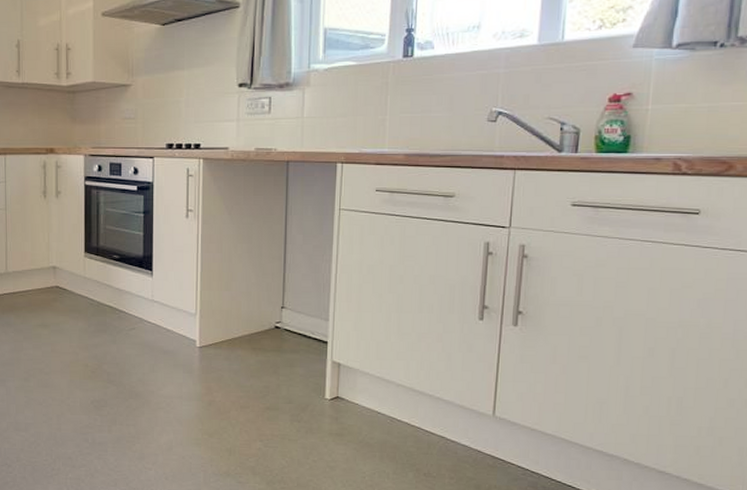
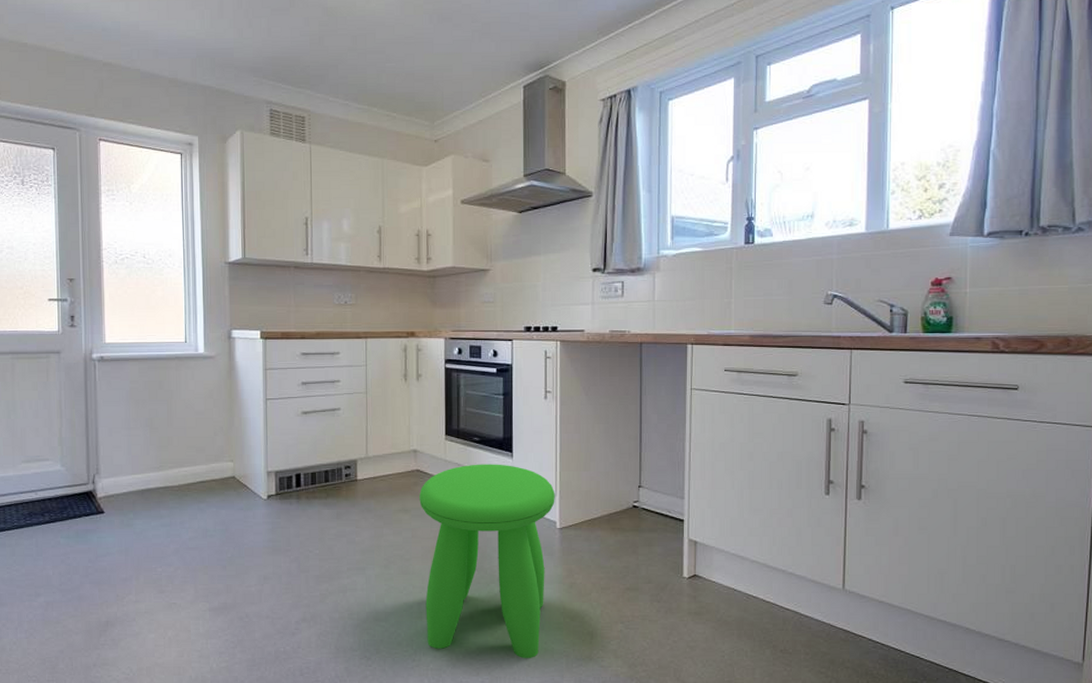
stool: none [58,281,195,472] -> present [419,464,555,658]

